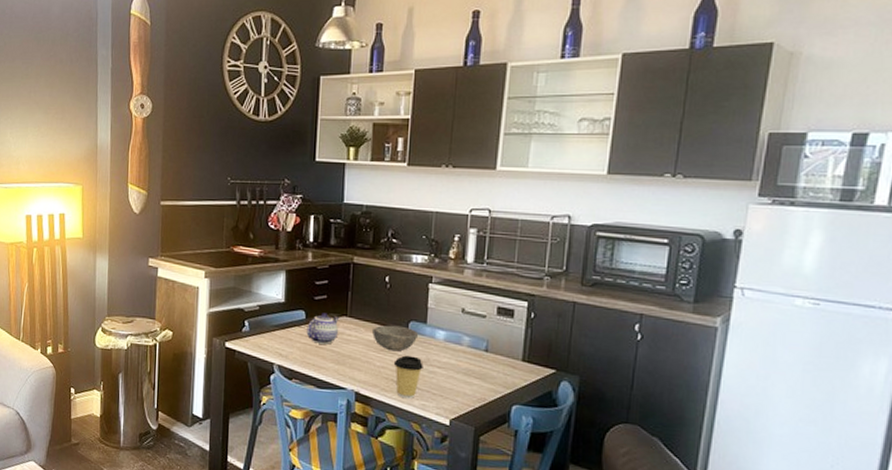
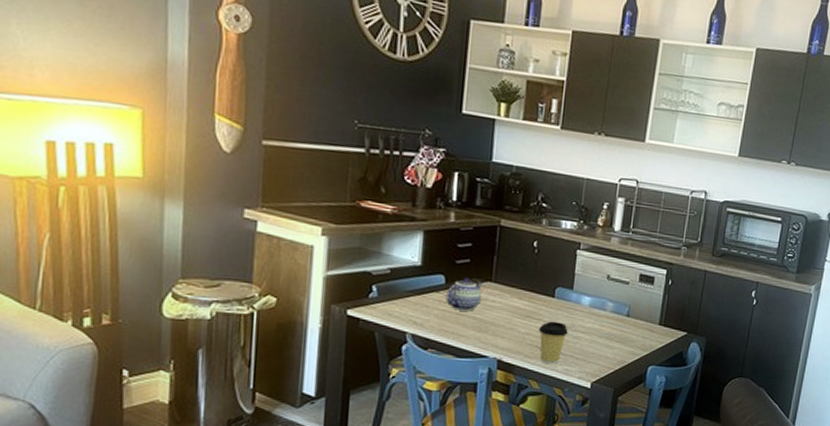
bowl: present [372,324,419,352] -> none [518,290,565,318]

